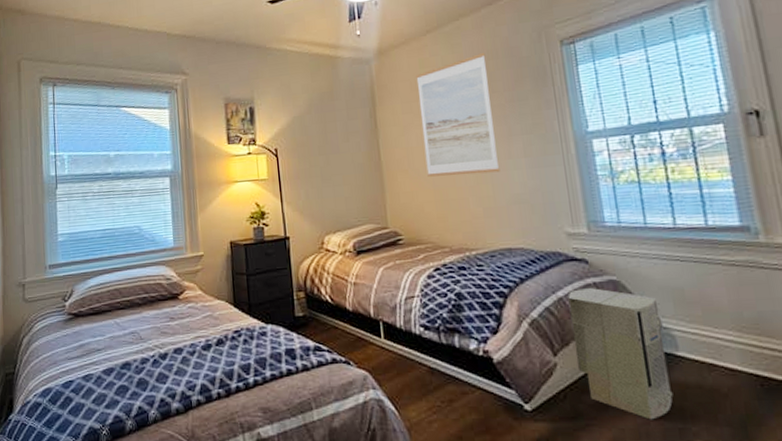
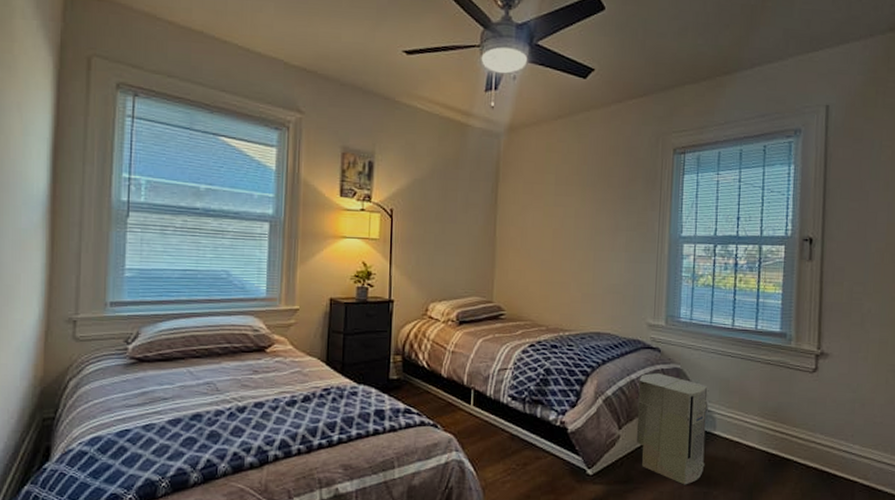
wall art: present [416,53,500,177] -> none [537,147,608,262]

